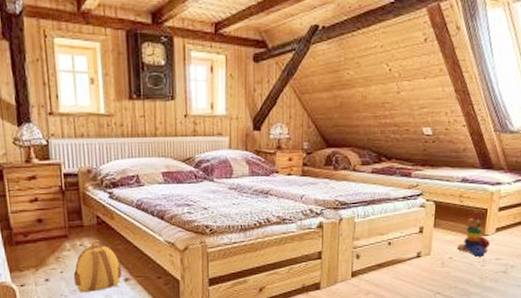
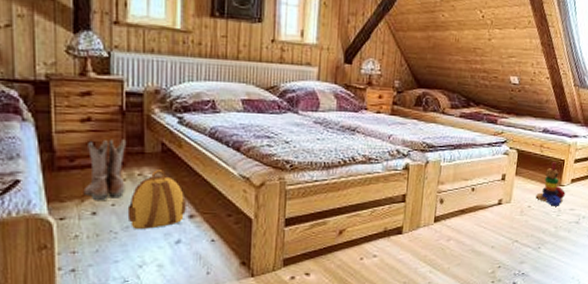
boots: none [37,215,70,270] -> present [83,139,127,201]

